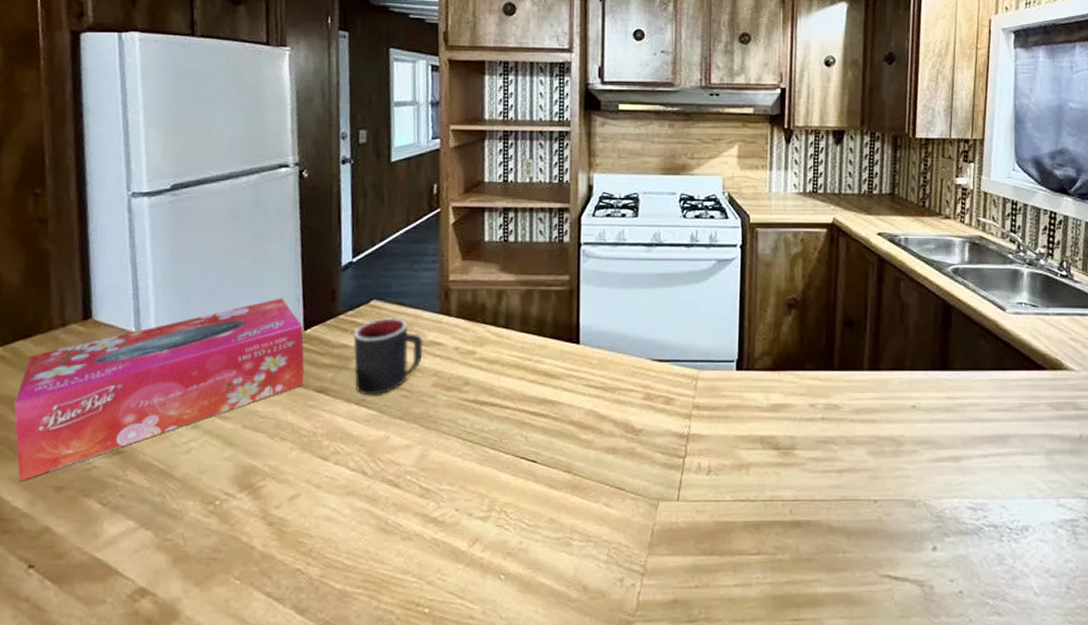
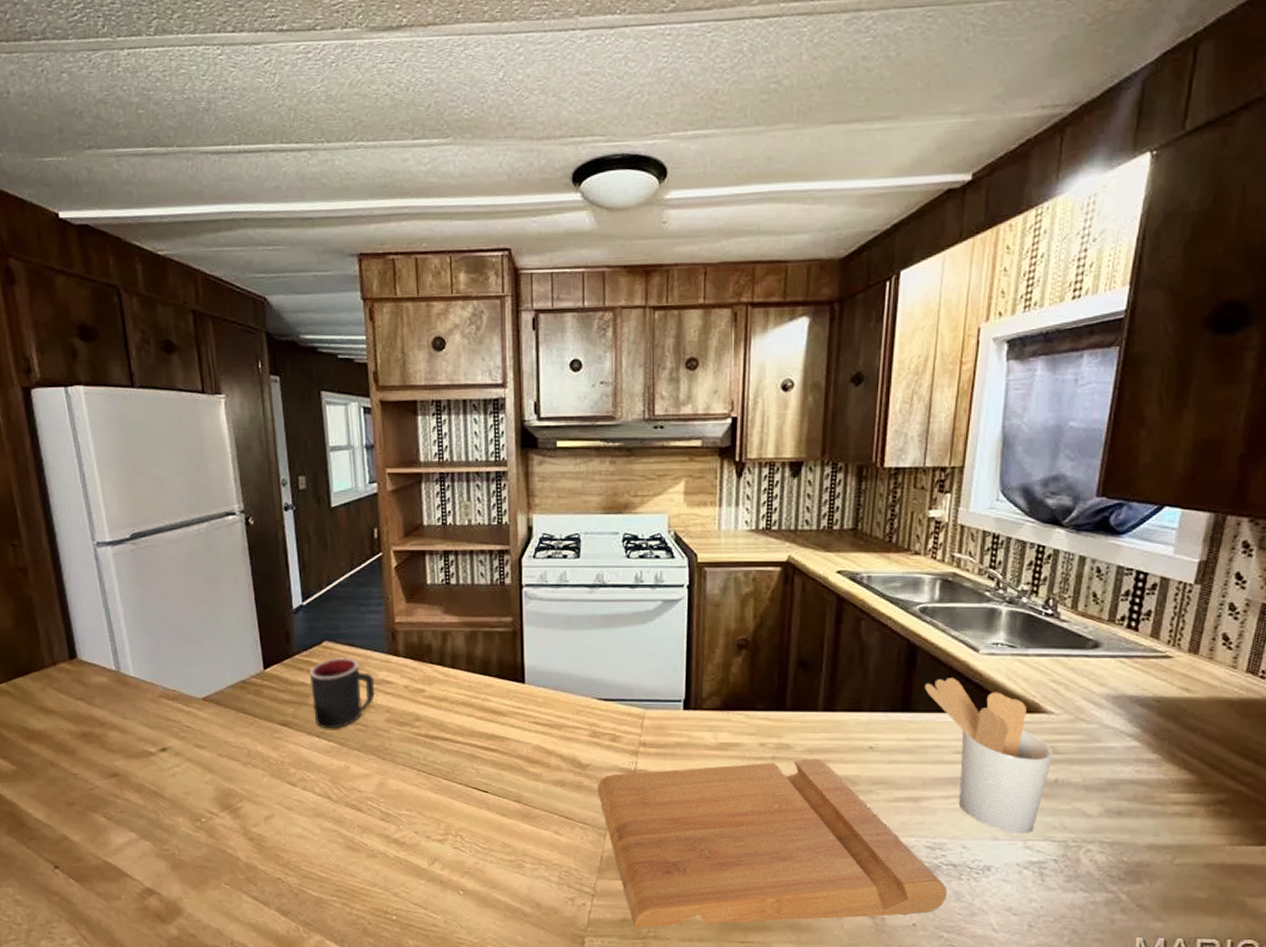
tissue box: present [14,298,304,482] -> none [23,639,268,798]
cutting board: none [650,419,991,609] -> present [597,759,948,928]
utensil holder: none [960,336,1077,492] -> present [925,678,1053,834]

